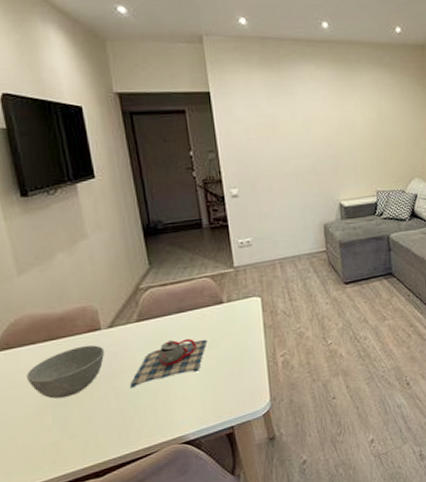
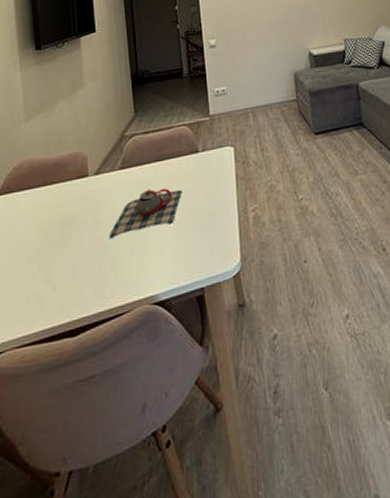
bowl: present [27,345,105,399] -> none [21,192,90,246]

